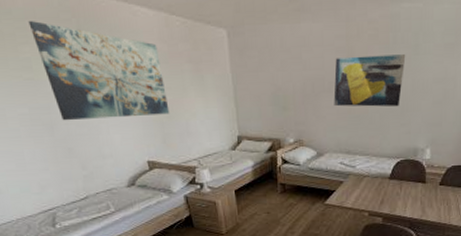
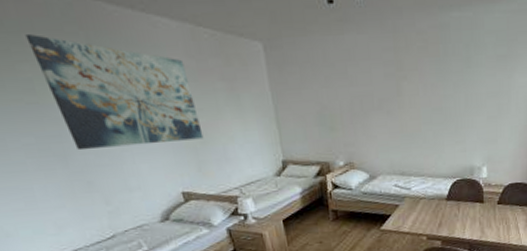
wall art: present [333,54,406,107] -> none [383,67,458,125]

